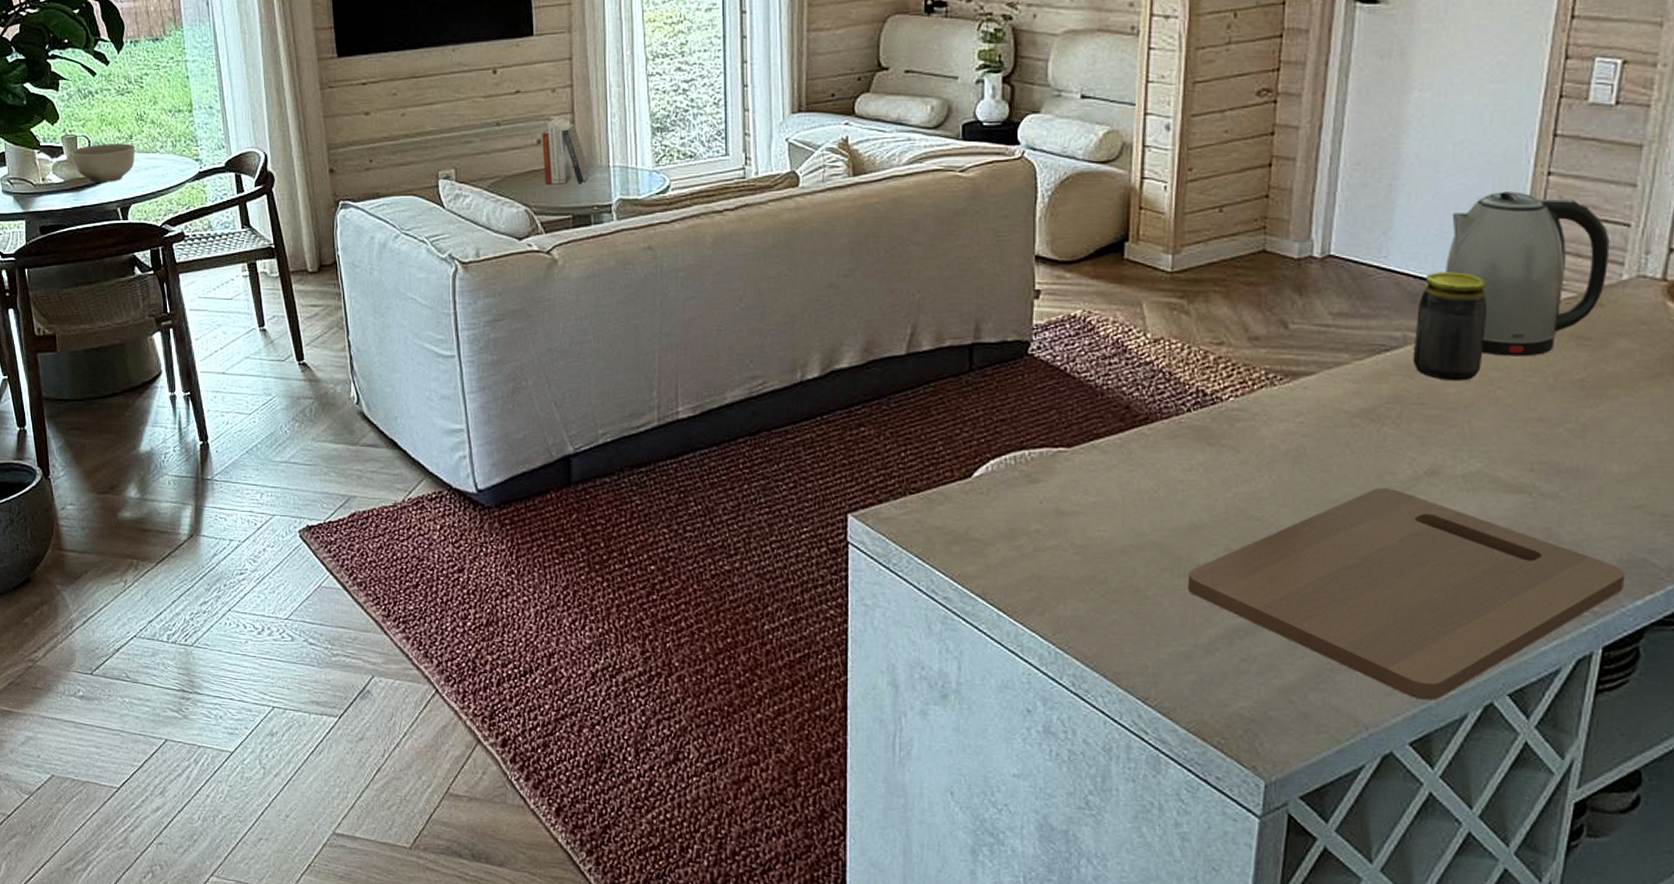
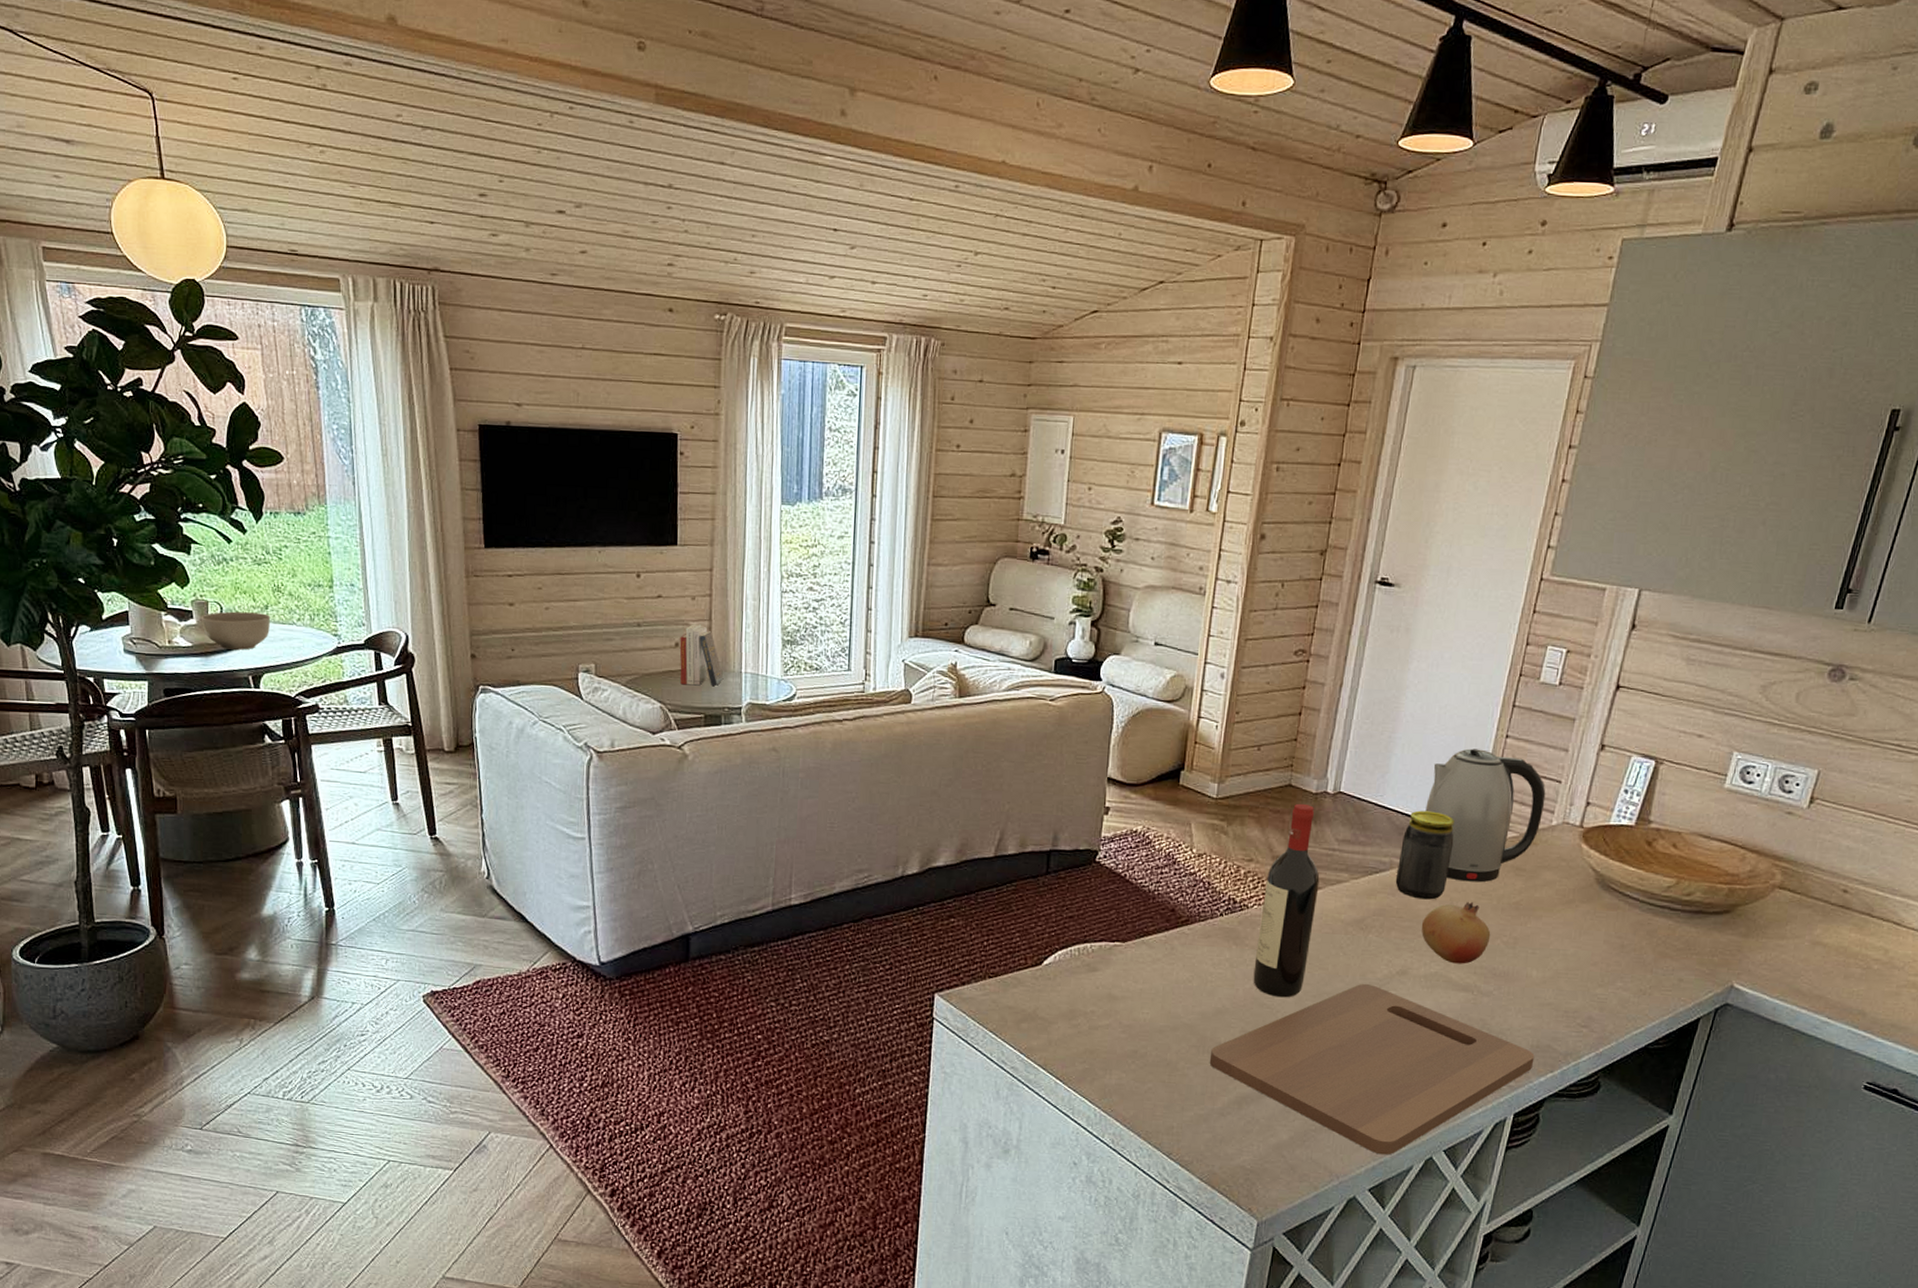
wine bottle: none [1235,272,1312,508] -> present [1253,803,1320,998]
fruit: none [1452,380,1549,460] -> present [1421,901,1491,964]

